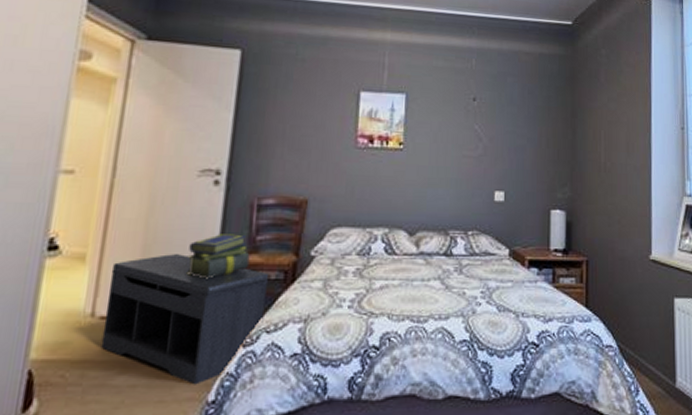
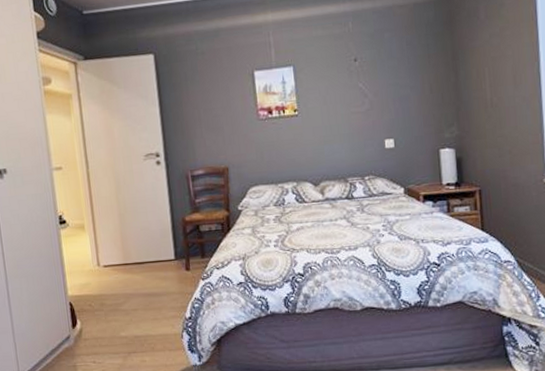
bench: present [101,254,269,385] -> none [102,218,213,307]
stack of books: present [186,234,250,279] -> none [150,199,195,234]

